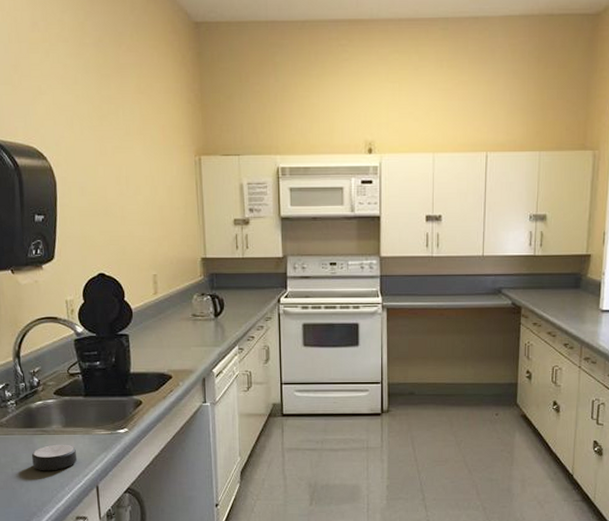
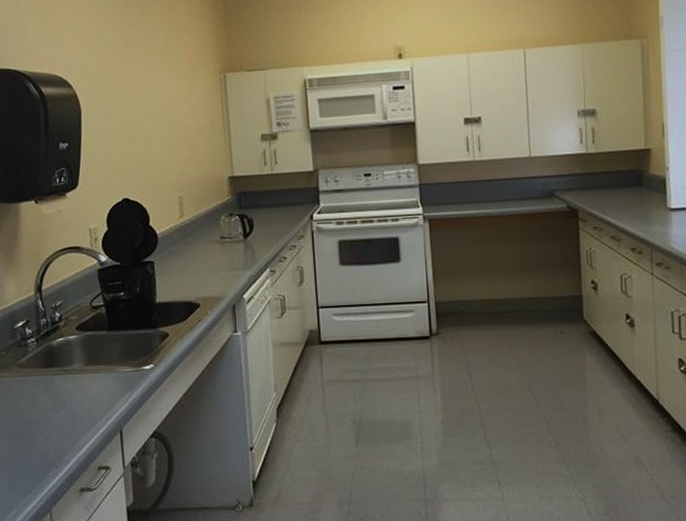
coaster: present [31,444,78,471] -> none [51,384,100,416]

